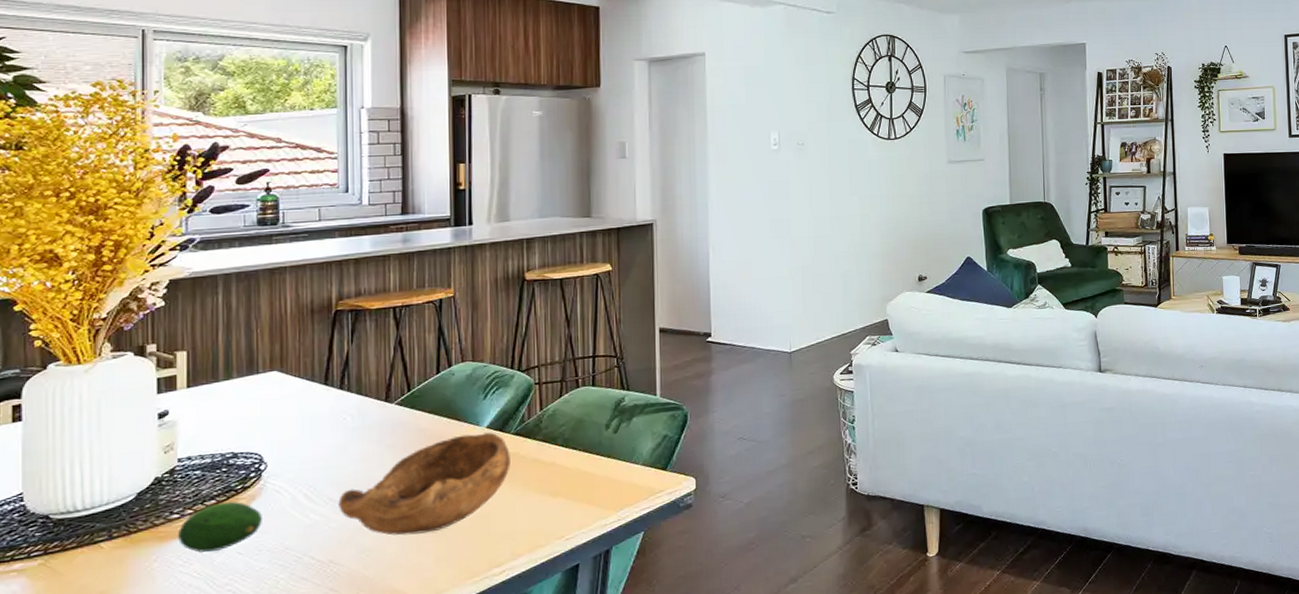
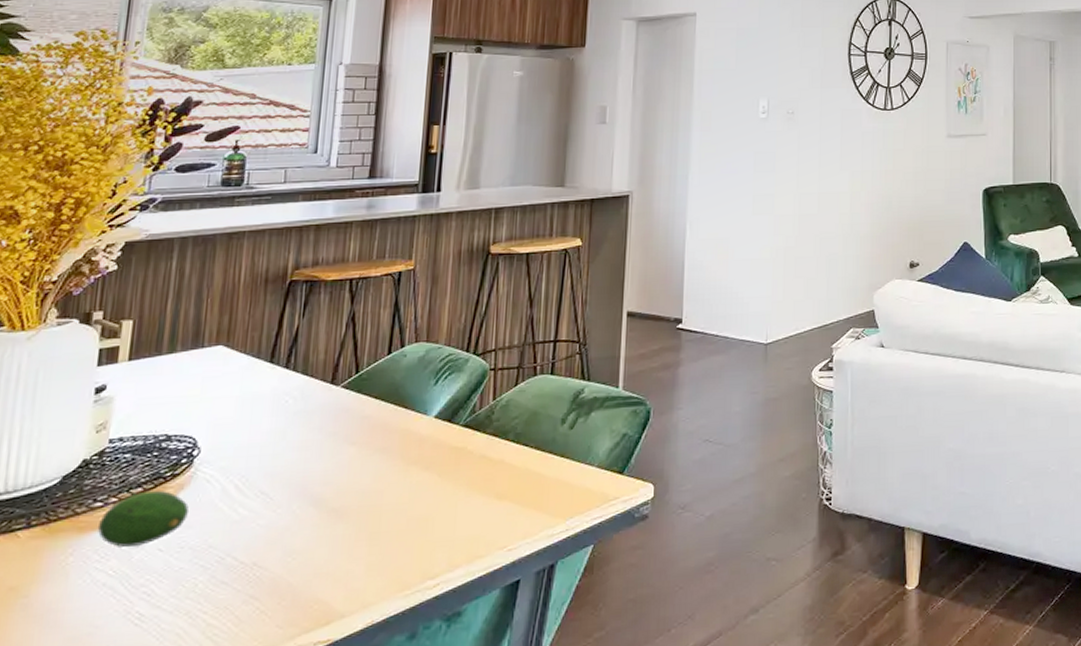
bowl: present [338,432,510,536] -> none [269,423,457,538]

